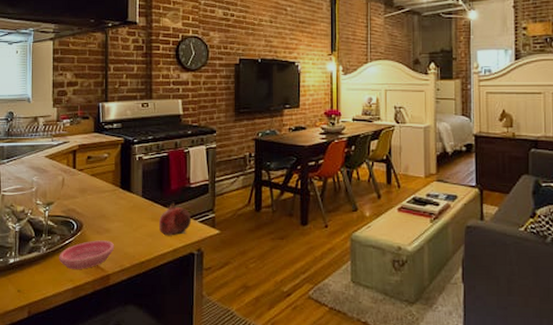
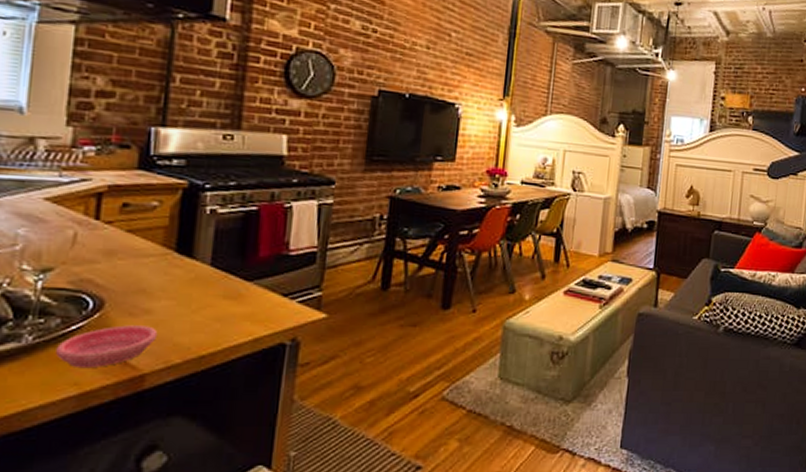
fruit: present [159,201,192,236] -> none [234,273,287,321]

